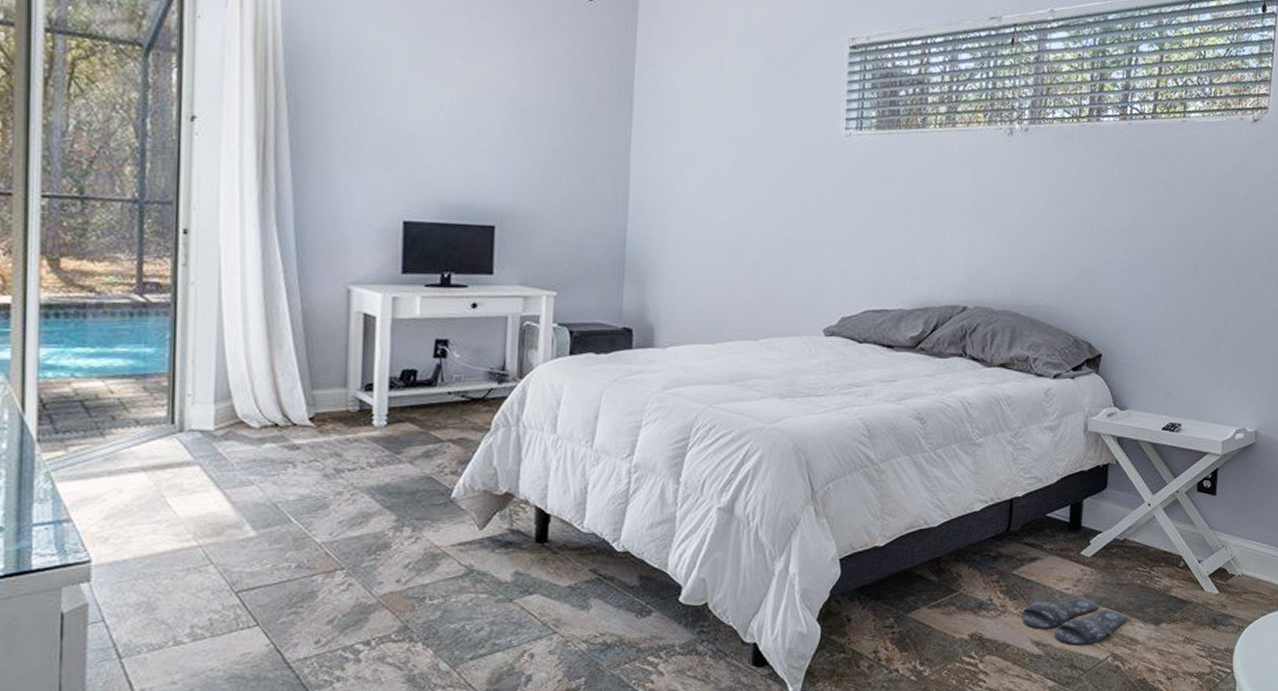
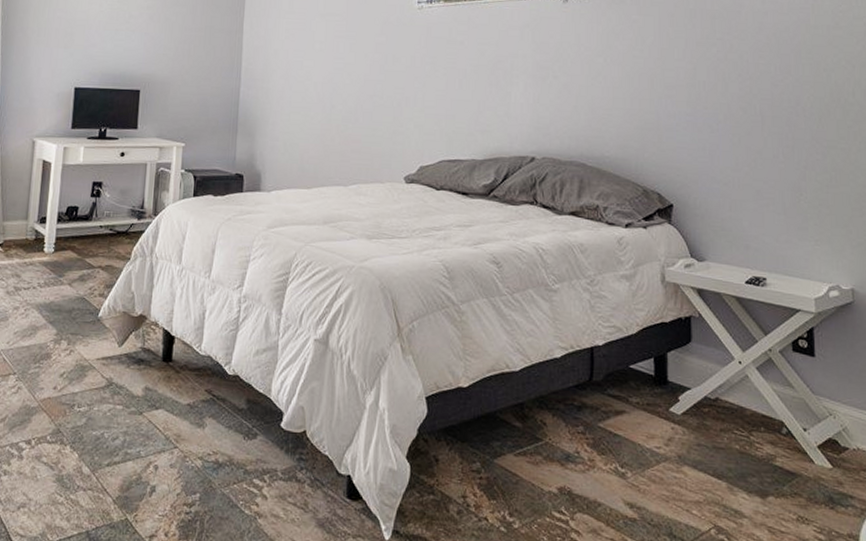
slippers: present [1023,597,1127,645] -> none [613,457,728,513]

